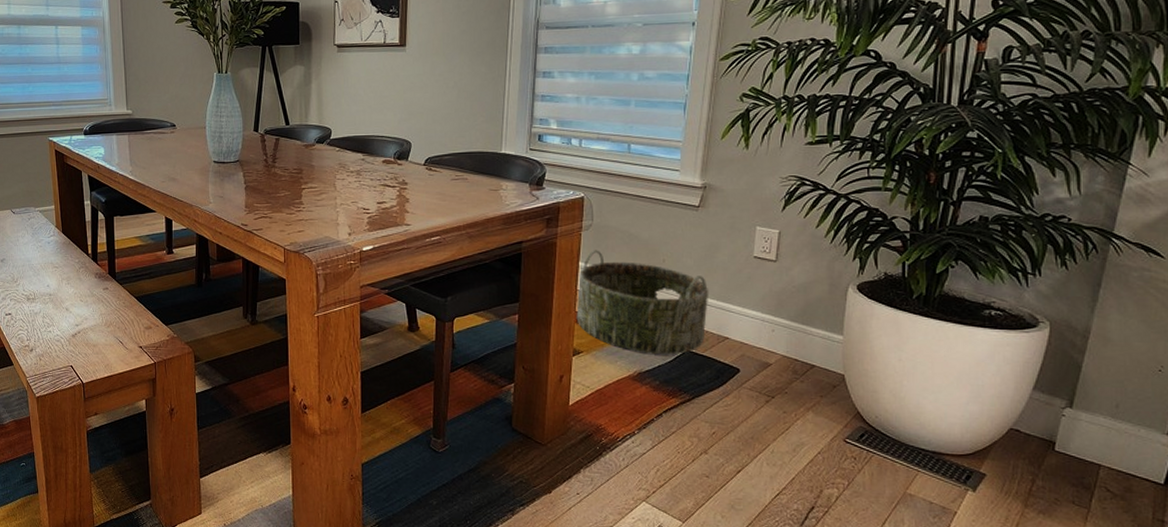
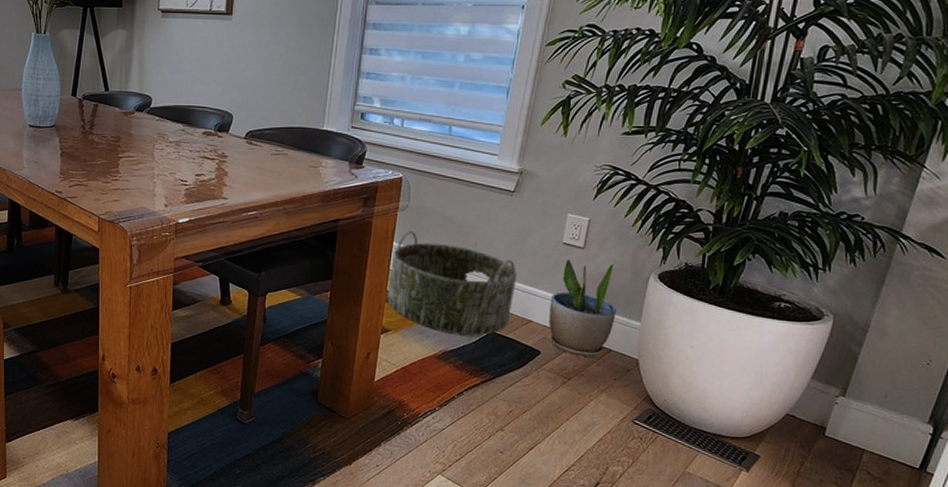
potted plant: none [745,272,816,374] -> present [548,258,617,357]

